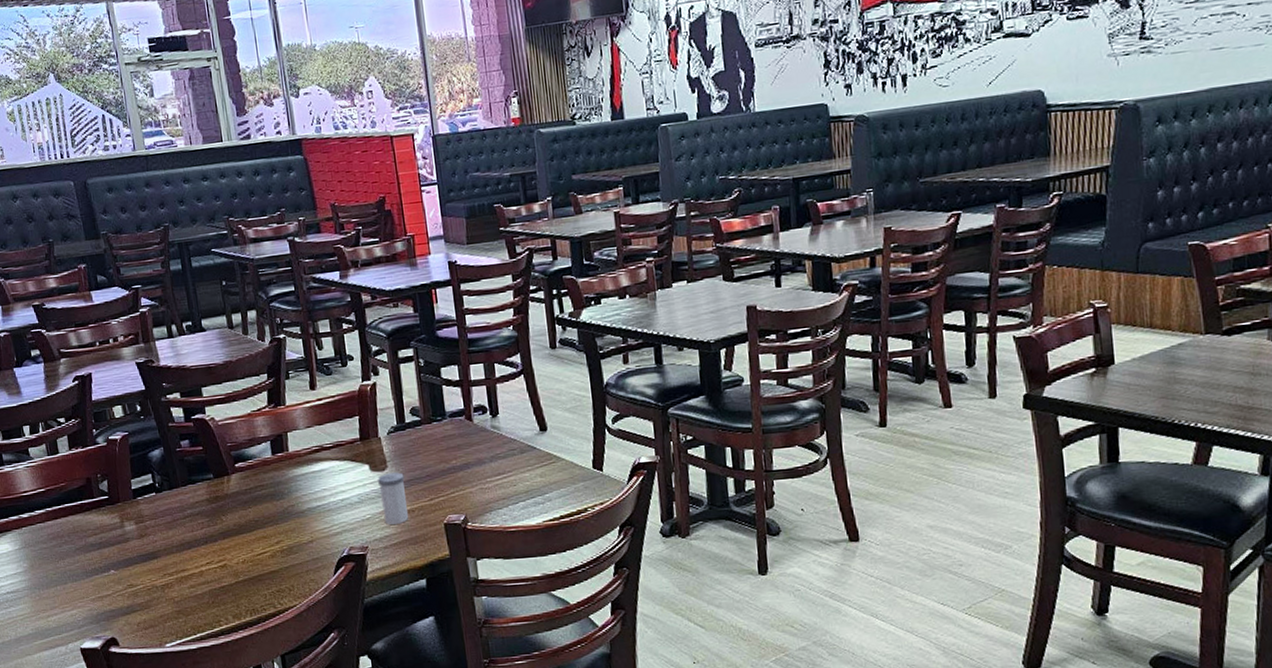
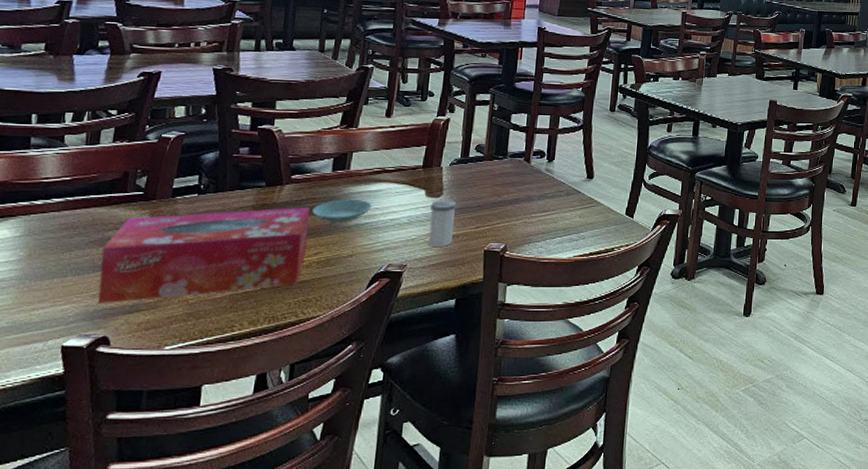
tissue box: none [88,496,269,606] -> present [98,207,310,303]
saucer: none [263,482,320,509] -> present [312,199,372,223]

